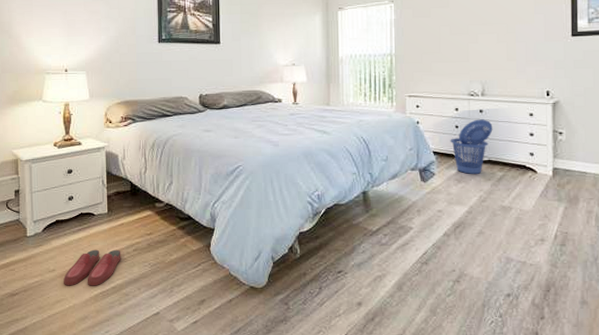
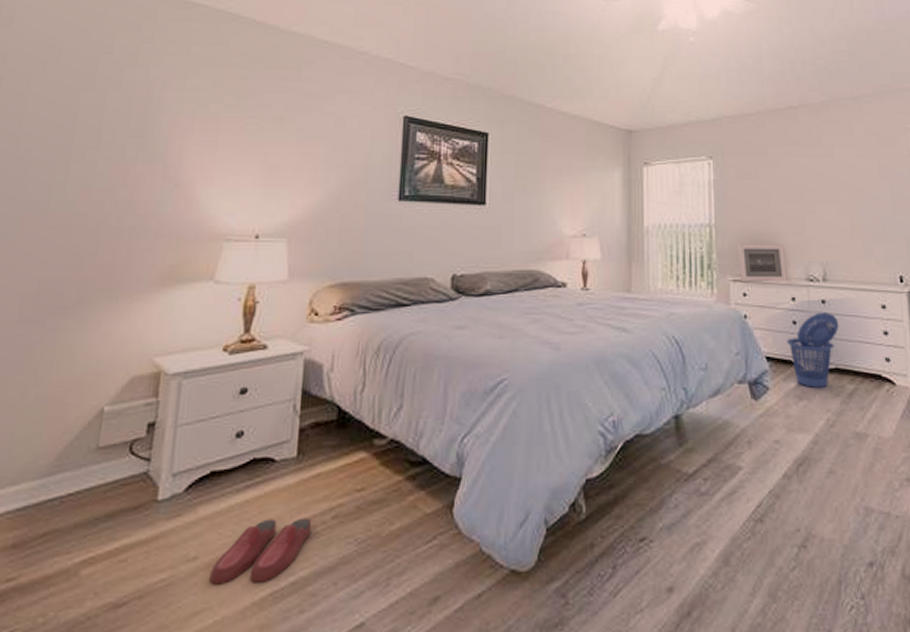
picture frame: none [413,67,452,97] -> present [738,243,788,283]

